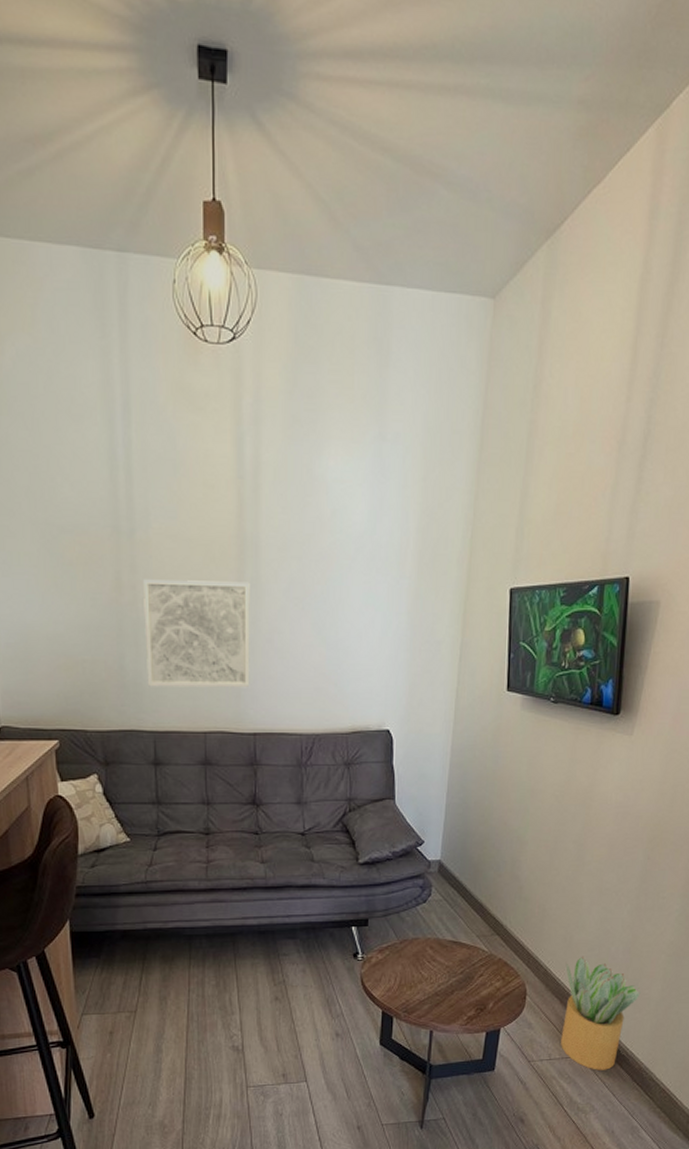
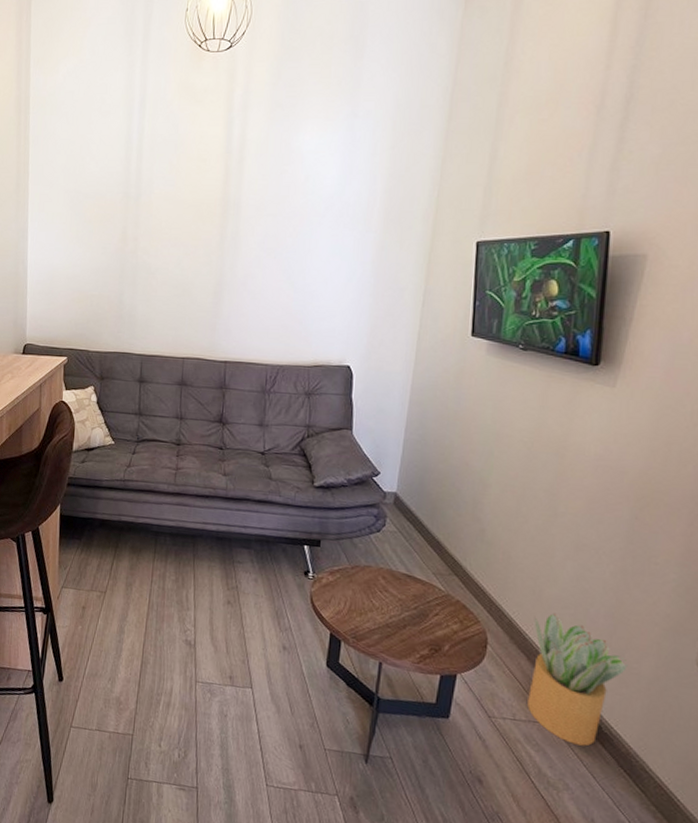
wall art: present [143,579,250,688] -> none [139,233,230,323]

